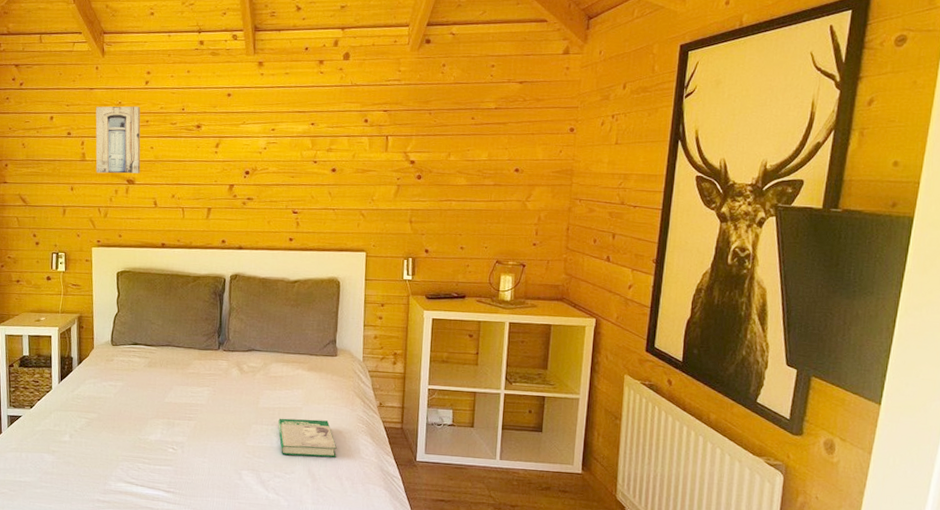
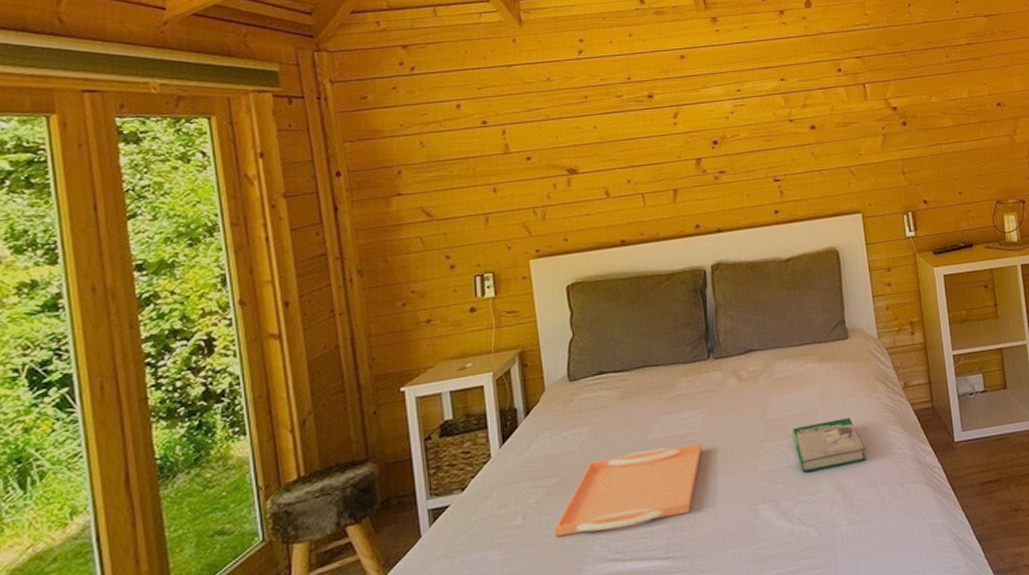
serving tray: none [90,408,205,463] -> present [555,443,702,538]
wall art: present [95,106,141,174] -> none [518,80,583,167]

